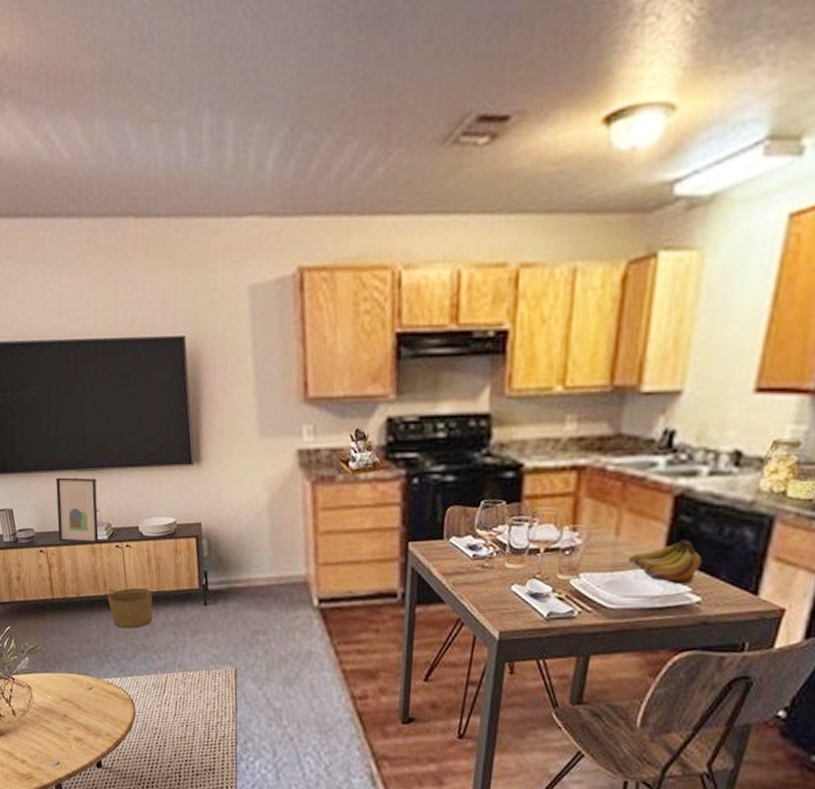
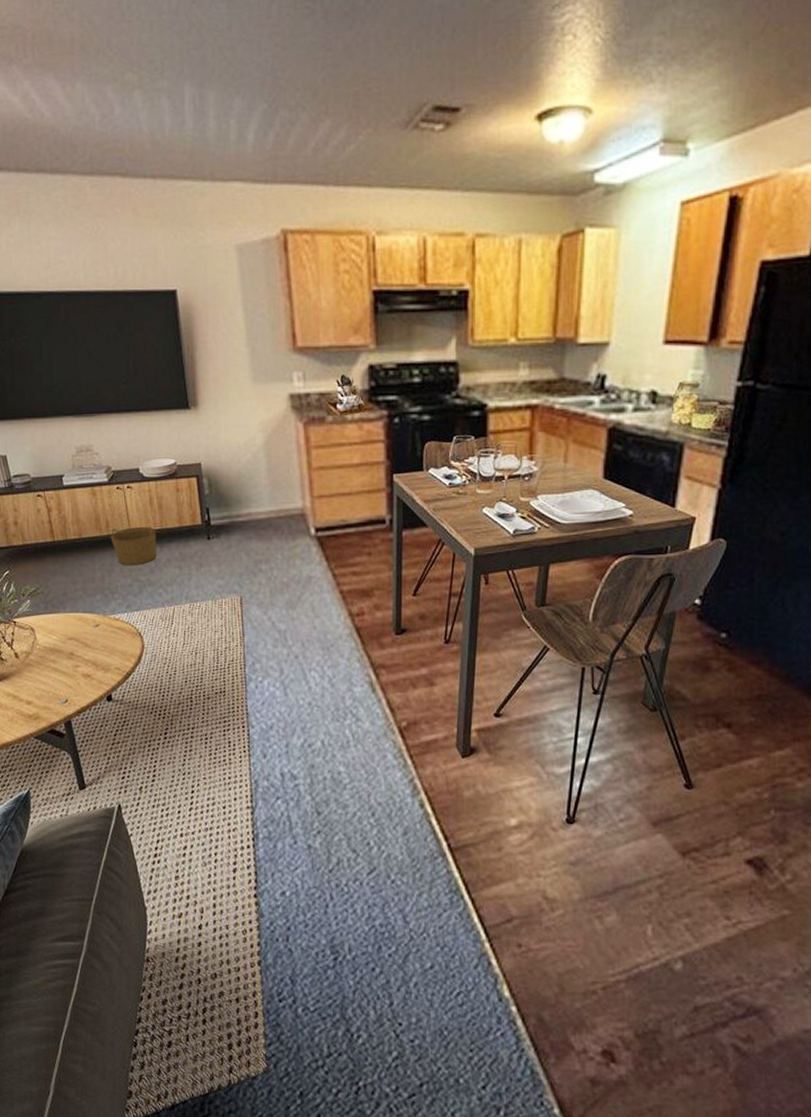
picture frame: present [56,477,99,543] -> none [52,423,99,486]
fruit: present [629,539,701,585] -> none [576,464,631,502]

